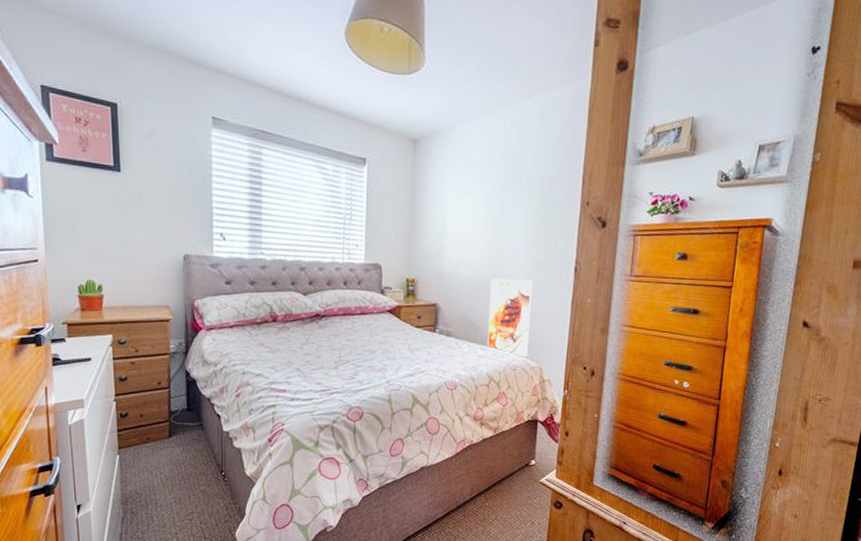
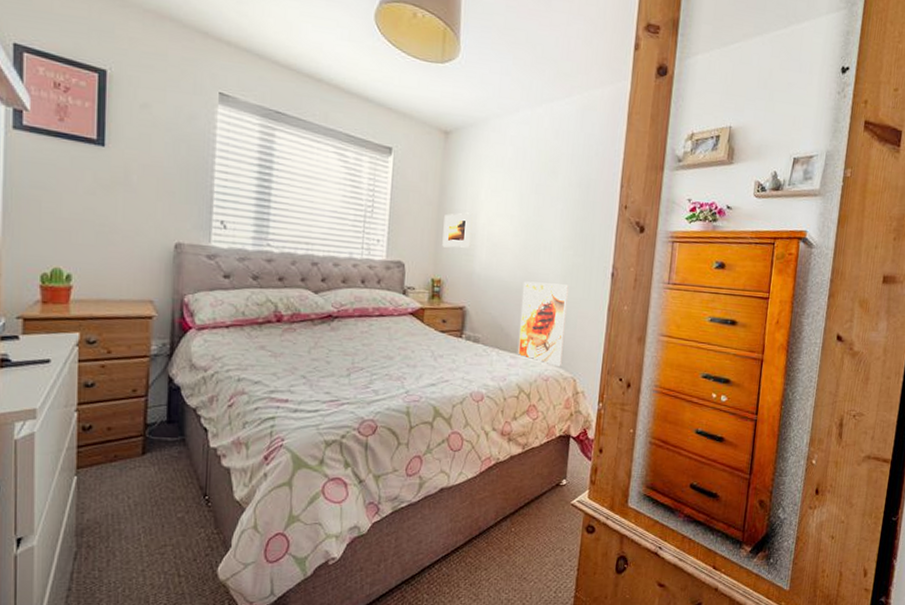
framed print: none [415,216,442,250] -> present [442,213,473,248]

